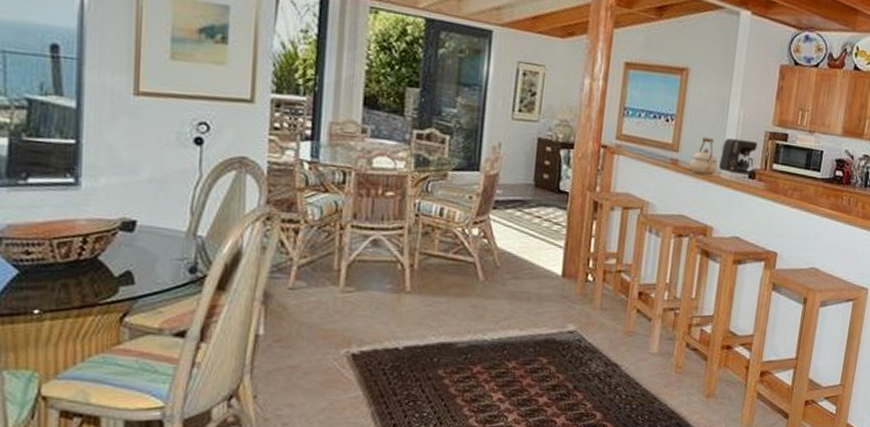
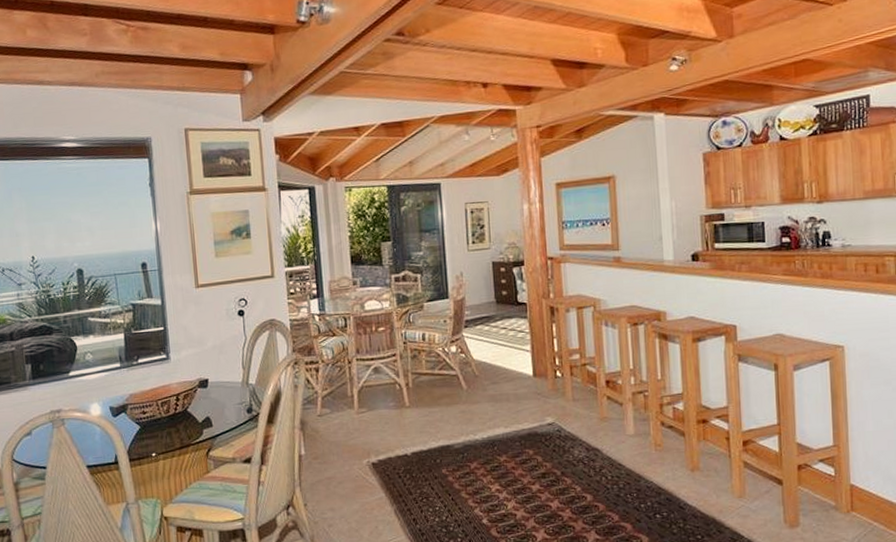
kettle: present [688,136,718,177] -> none [631,231,660,268]
coffee maker: present [719,138,758,176] -> none [660,227,695,260]

